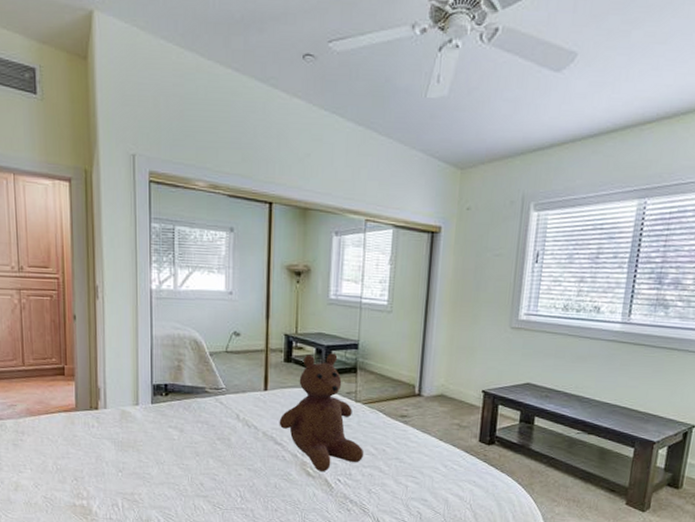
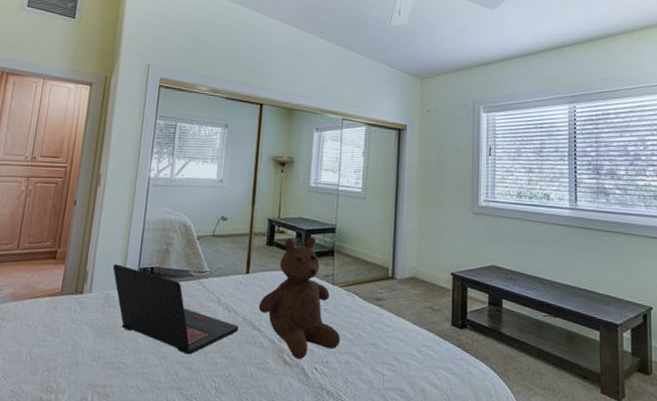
laptop: none [124,381,260,467] -> present [112,264,239,355]

